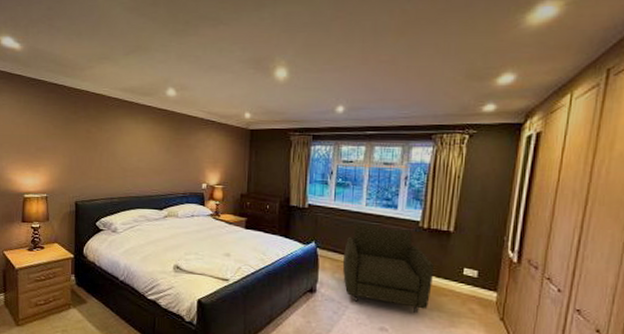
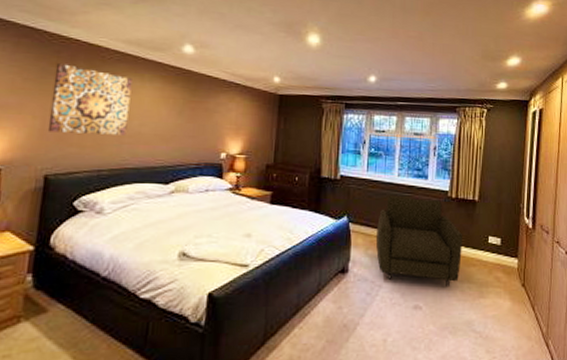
wall art: none [74,112,130,170] -> present [47,63,132,135]

